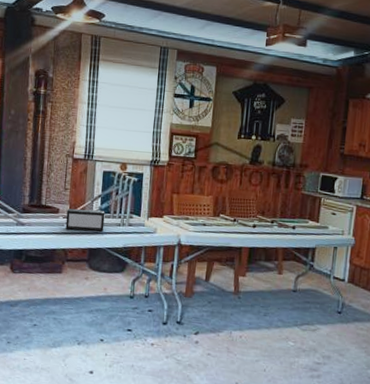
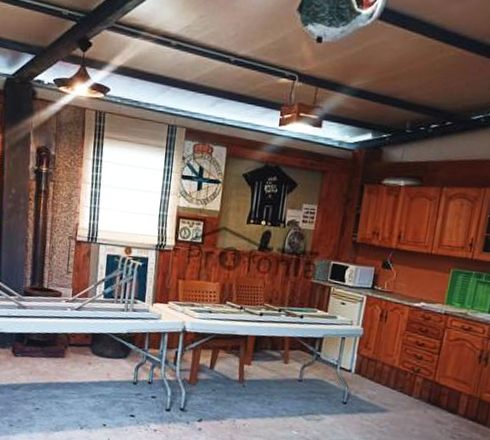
speaker: present [65,208,105,232] -> none [68,292,109,317]

